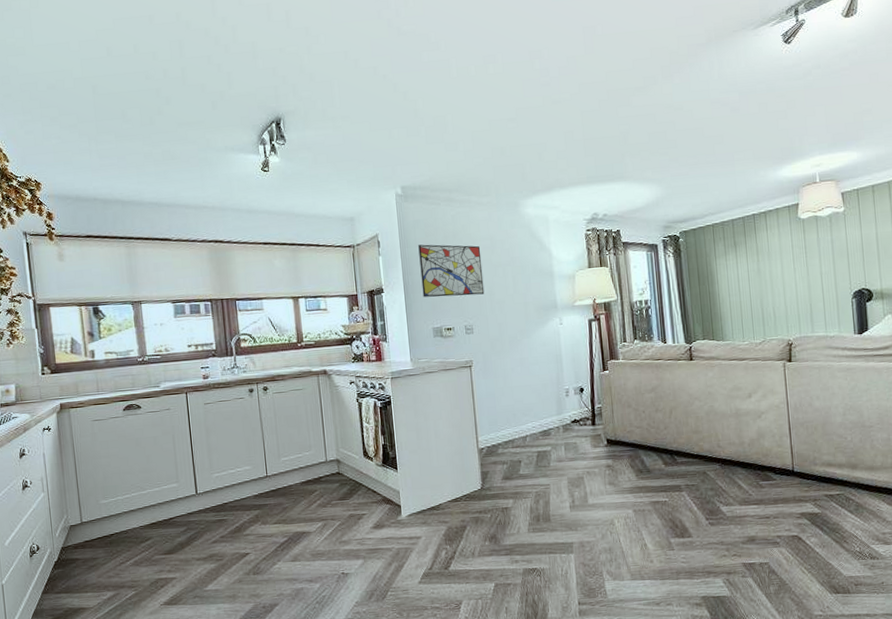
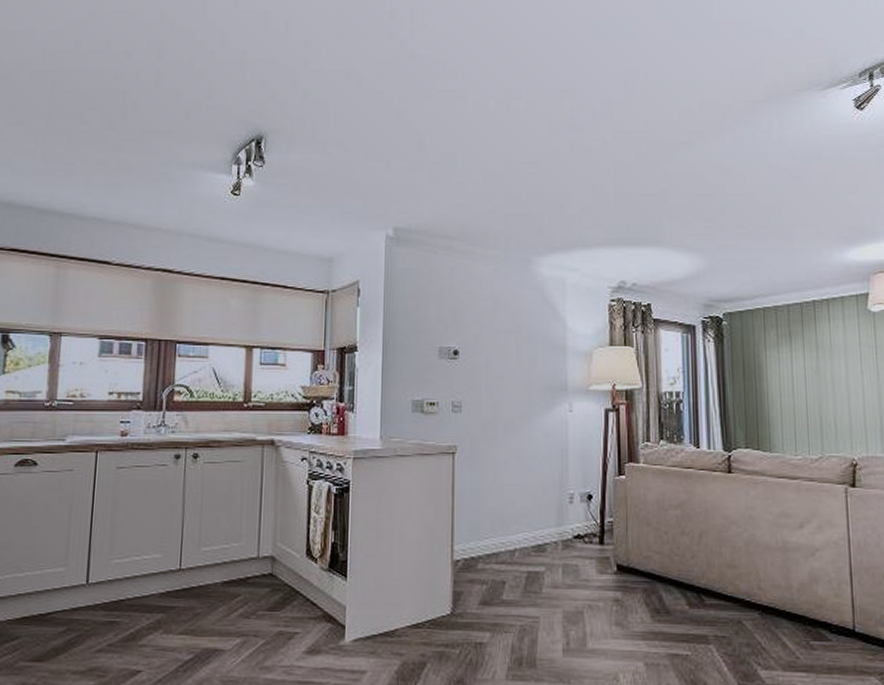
wall art: present [418,244,485,298] -> none [404,298,481,365]

